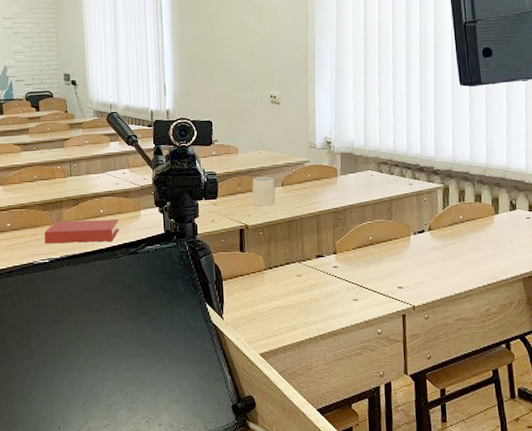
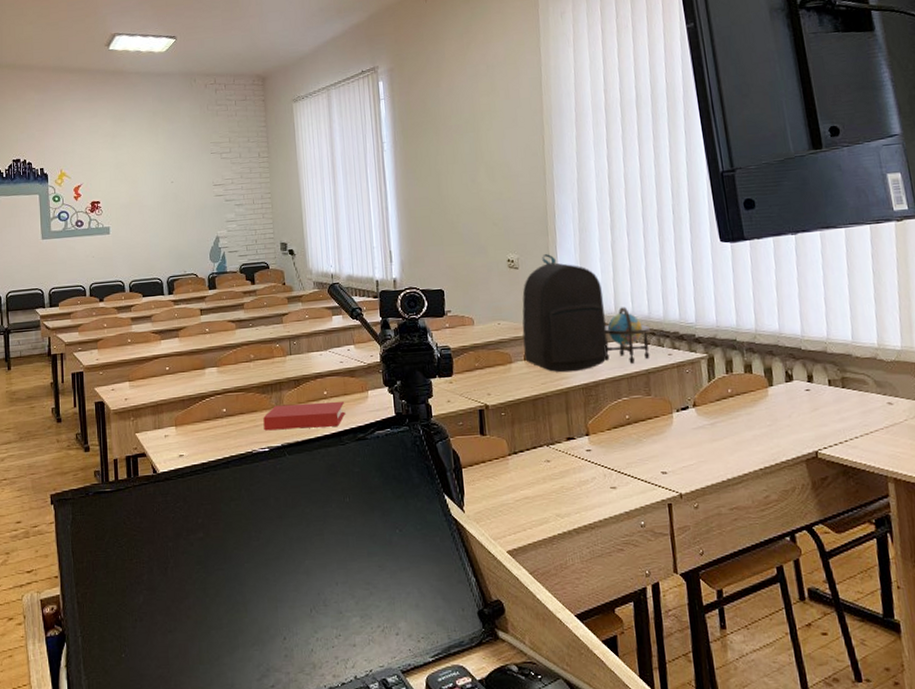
mug: present [251,177,276,207] -> none [490,350,518,384]
backpack: none [281,92,356,198] -> present [522,254,607,373]
globe: none [353,141,395,191] -> present [604,307,651,364]

